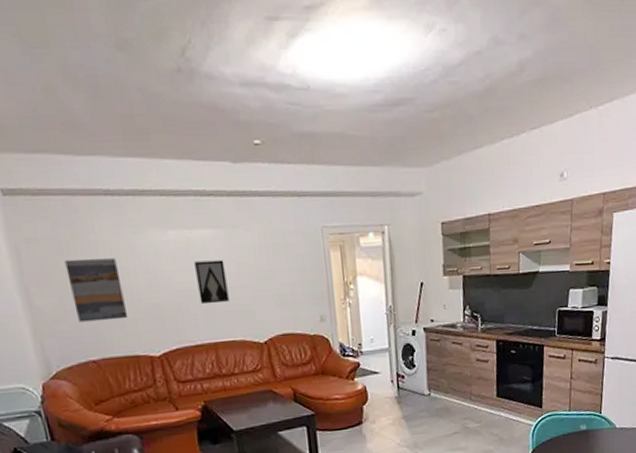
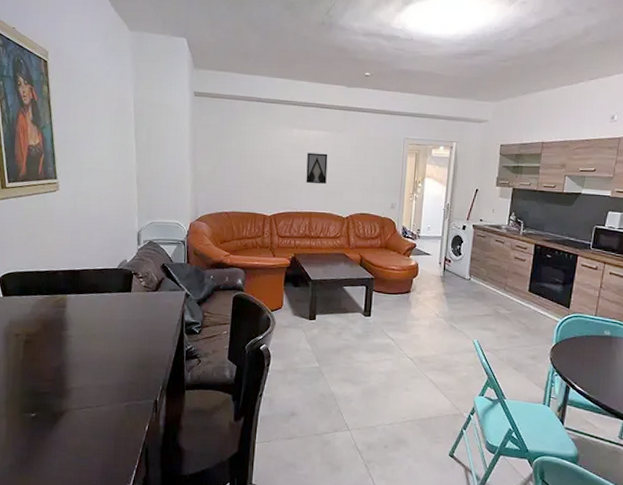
wall art: present [64,258,129,323] -> none [222,141,256,187]

